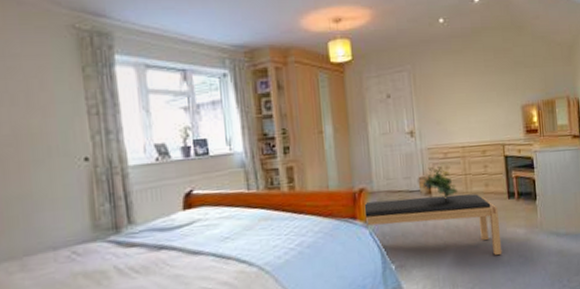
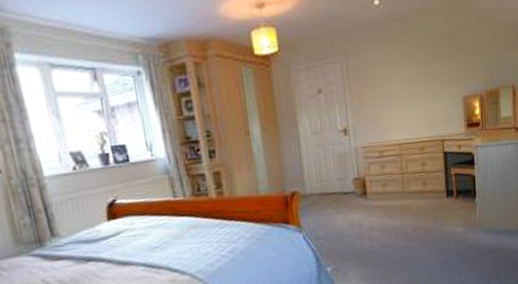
bench: present [365,194,502,255] -> none [298,193,439,255]
flowering plant: present [422,165,458,199] -> none [357,165,394,199]

